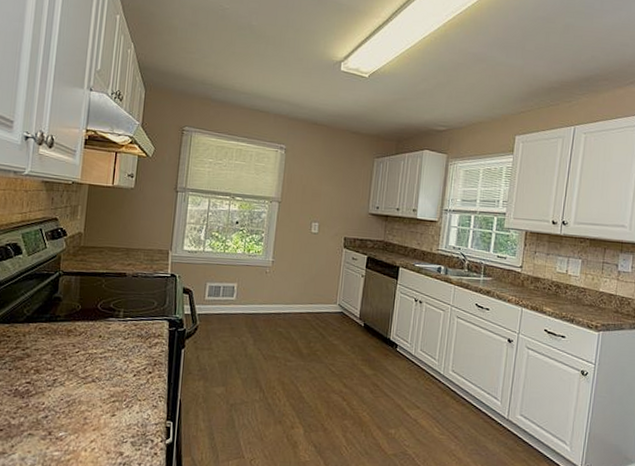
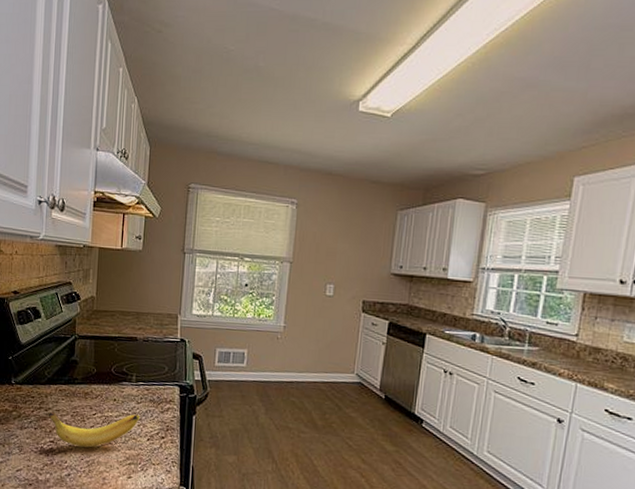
banana: none [25,350,126,387] -> present [48,411,139,448]

